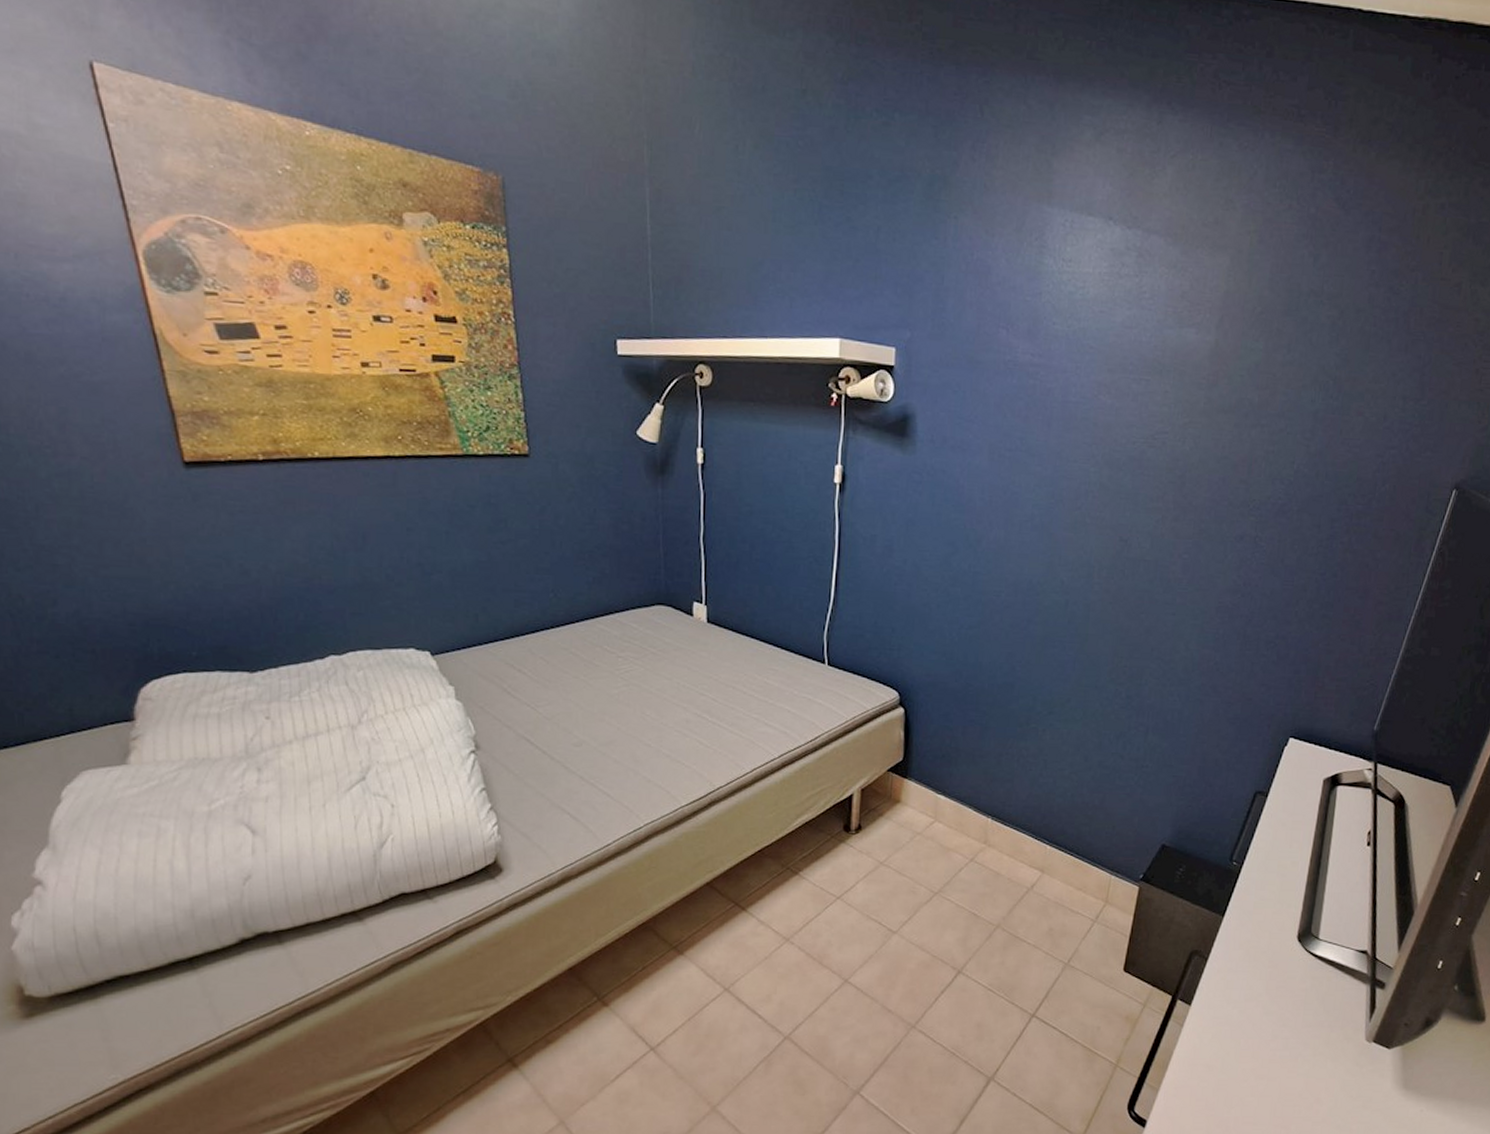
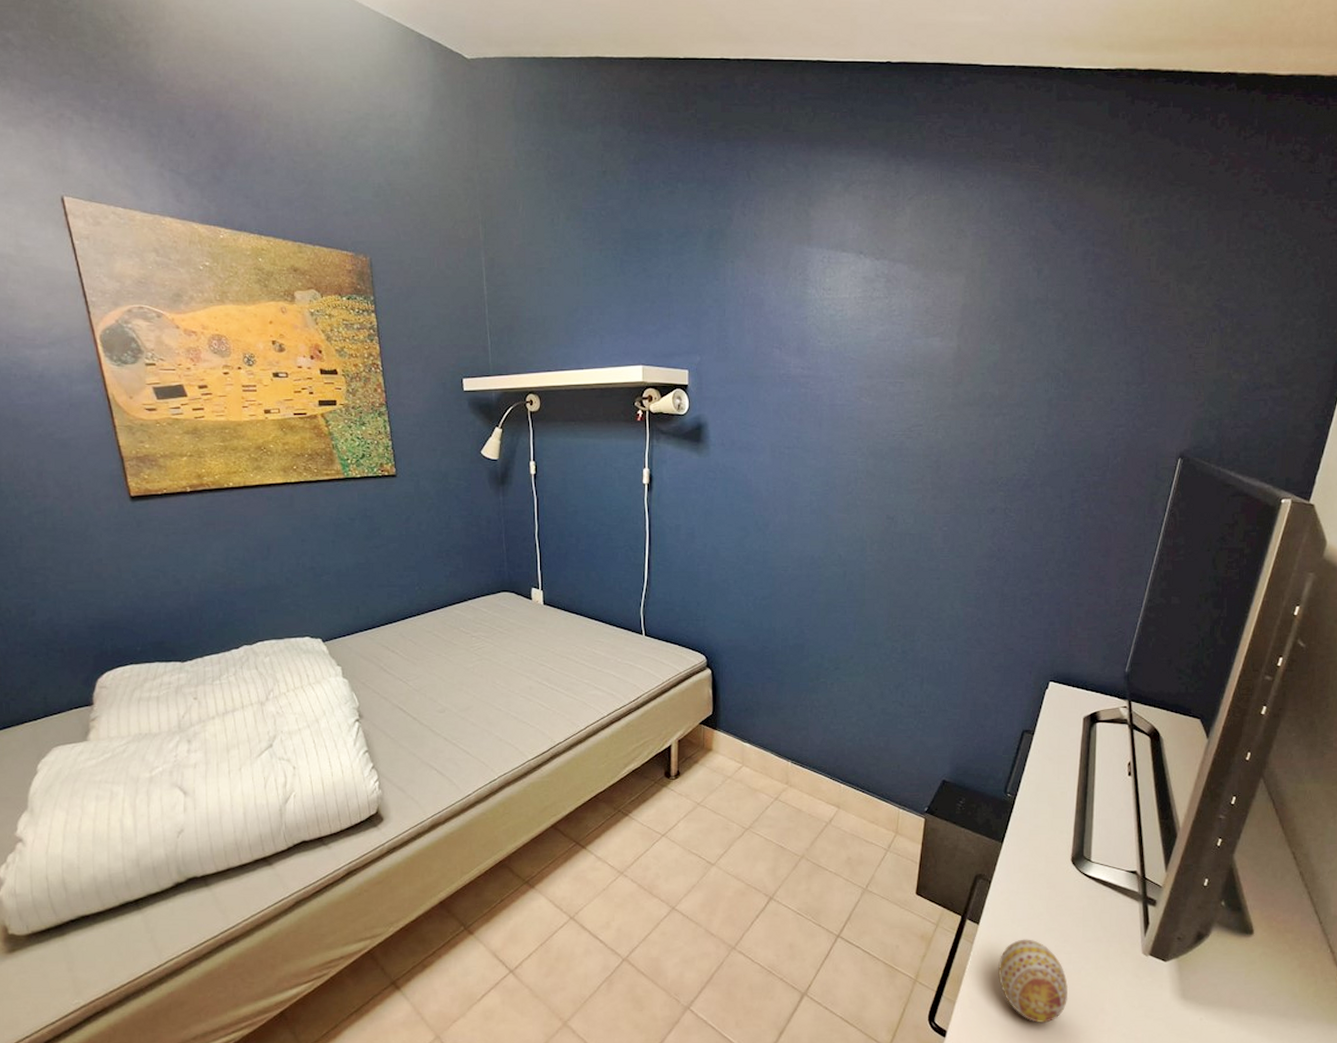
decorative egg: none [1207,1022,1283,1114] -> present [997,939,1069,1024]

